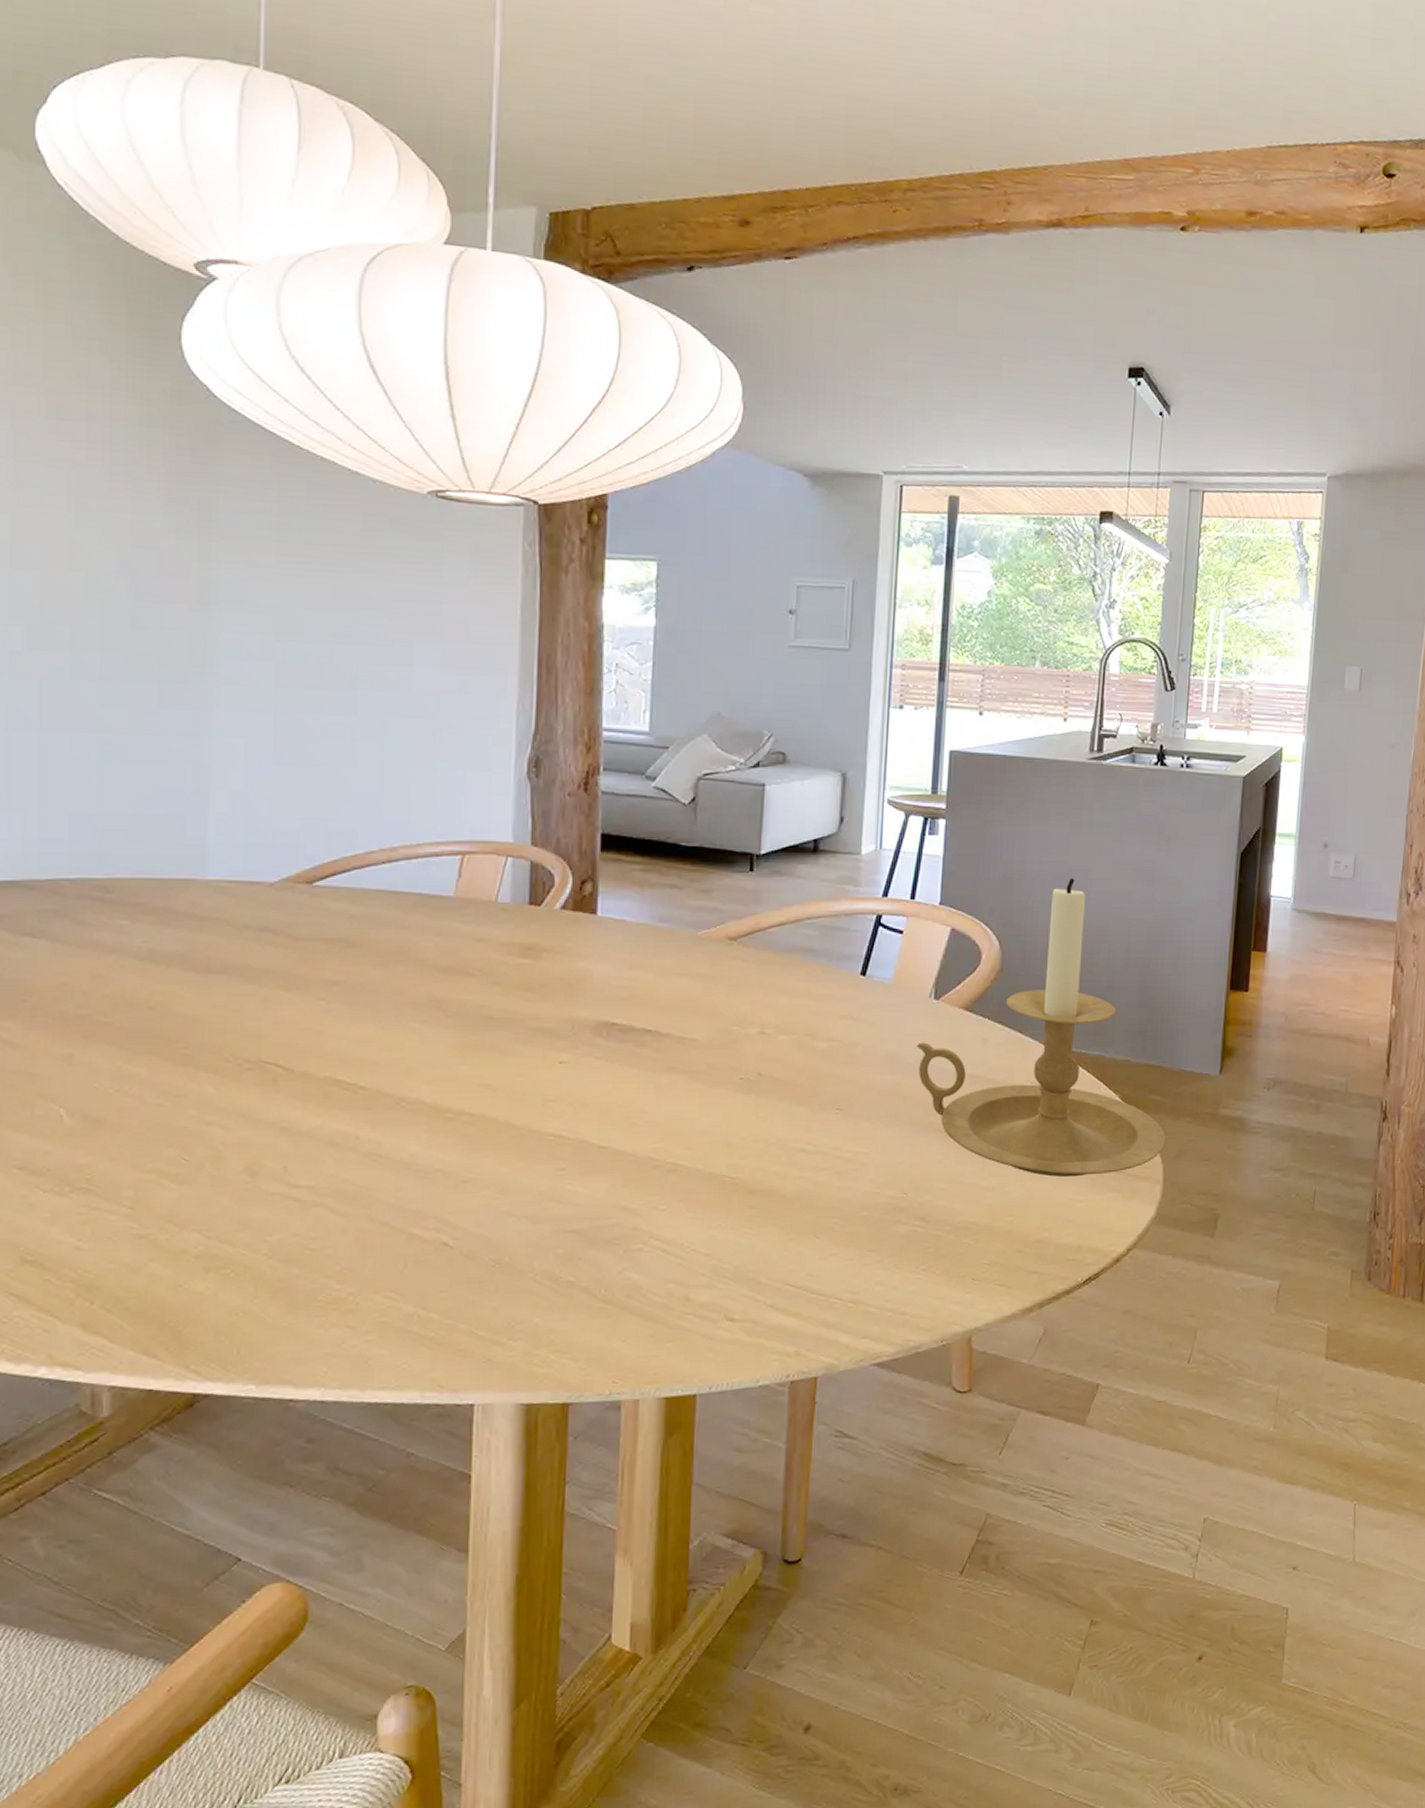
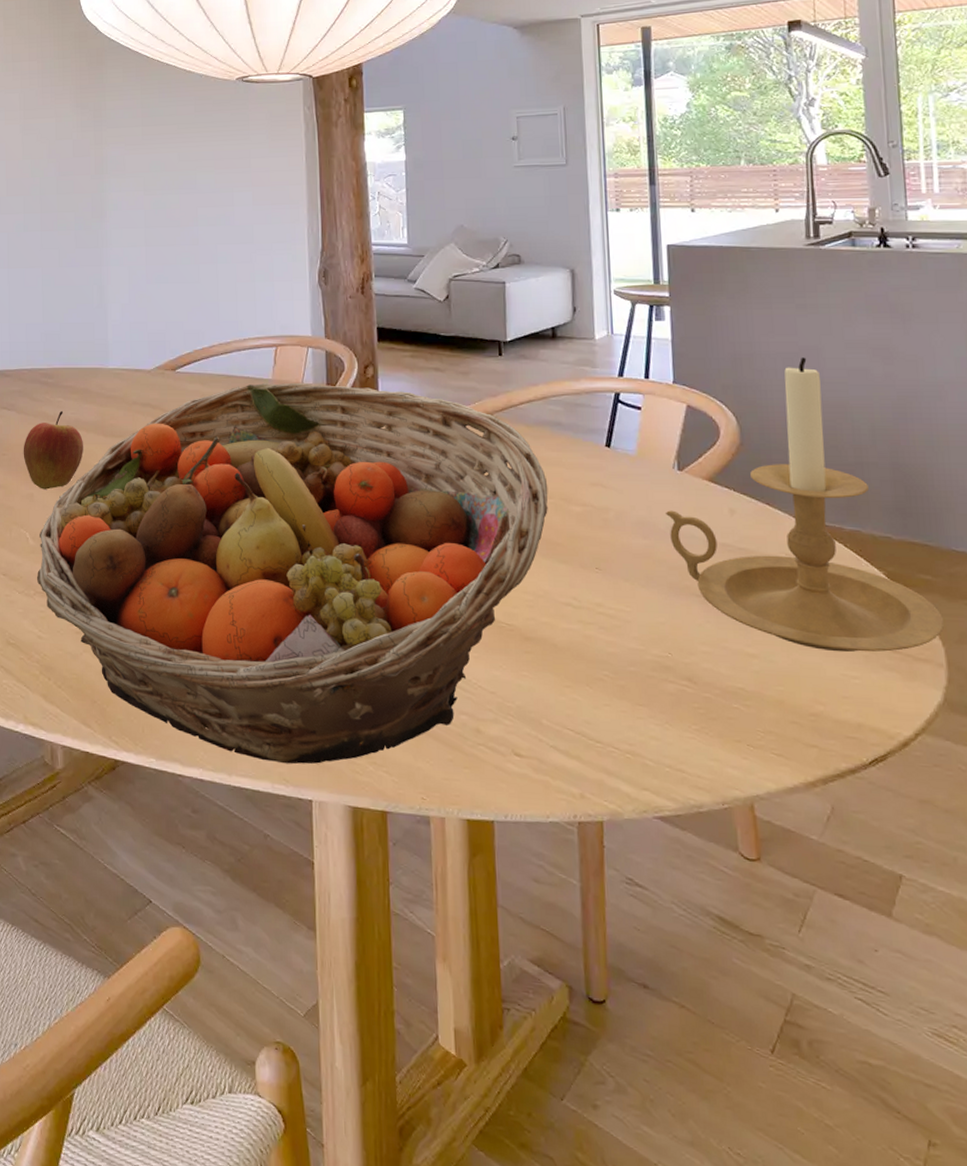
apple: none [57,939,160,1048] -> present [23,411,83,490]
fruit basket: none [75,902,792,1367] -> present [36,383,548,764]

